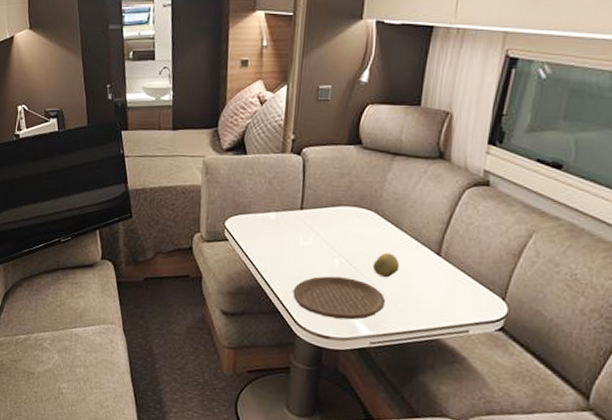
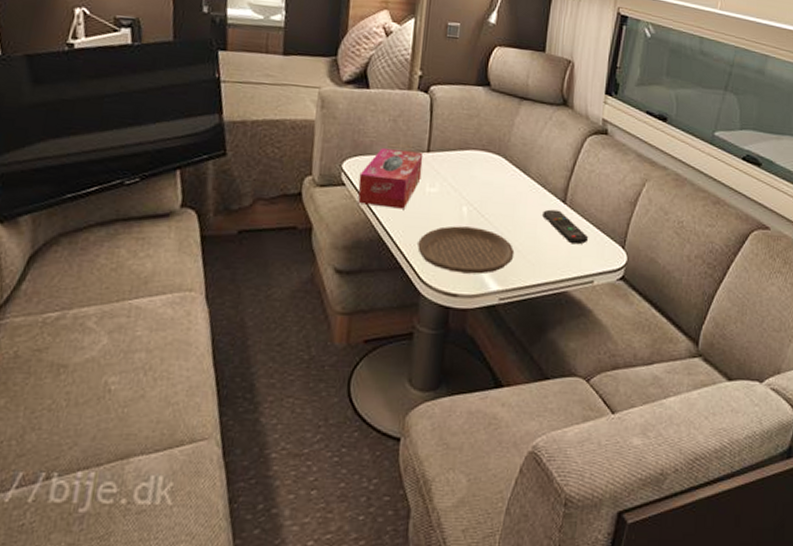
tissue box: none [239,208,297,261] -> present [358,148,424,209]
fruit: present [372,252,400,277] -> none [501,200,528,226]
remote control: none [415,261,465,295] -> present [542,209,589,245]

